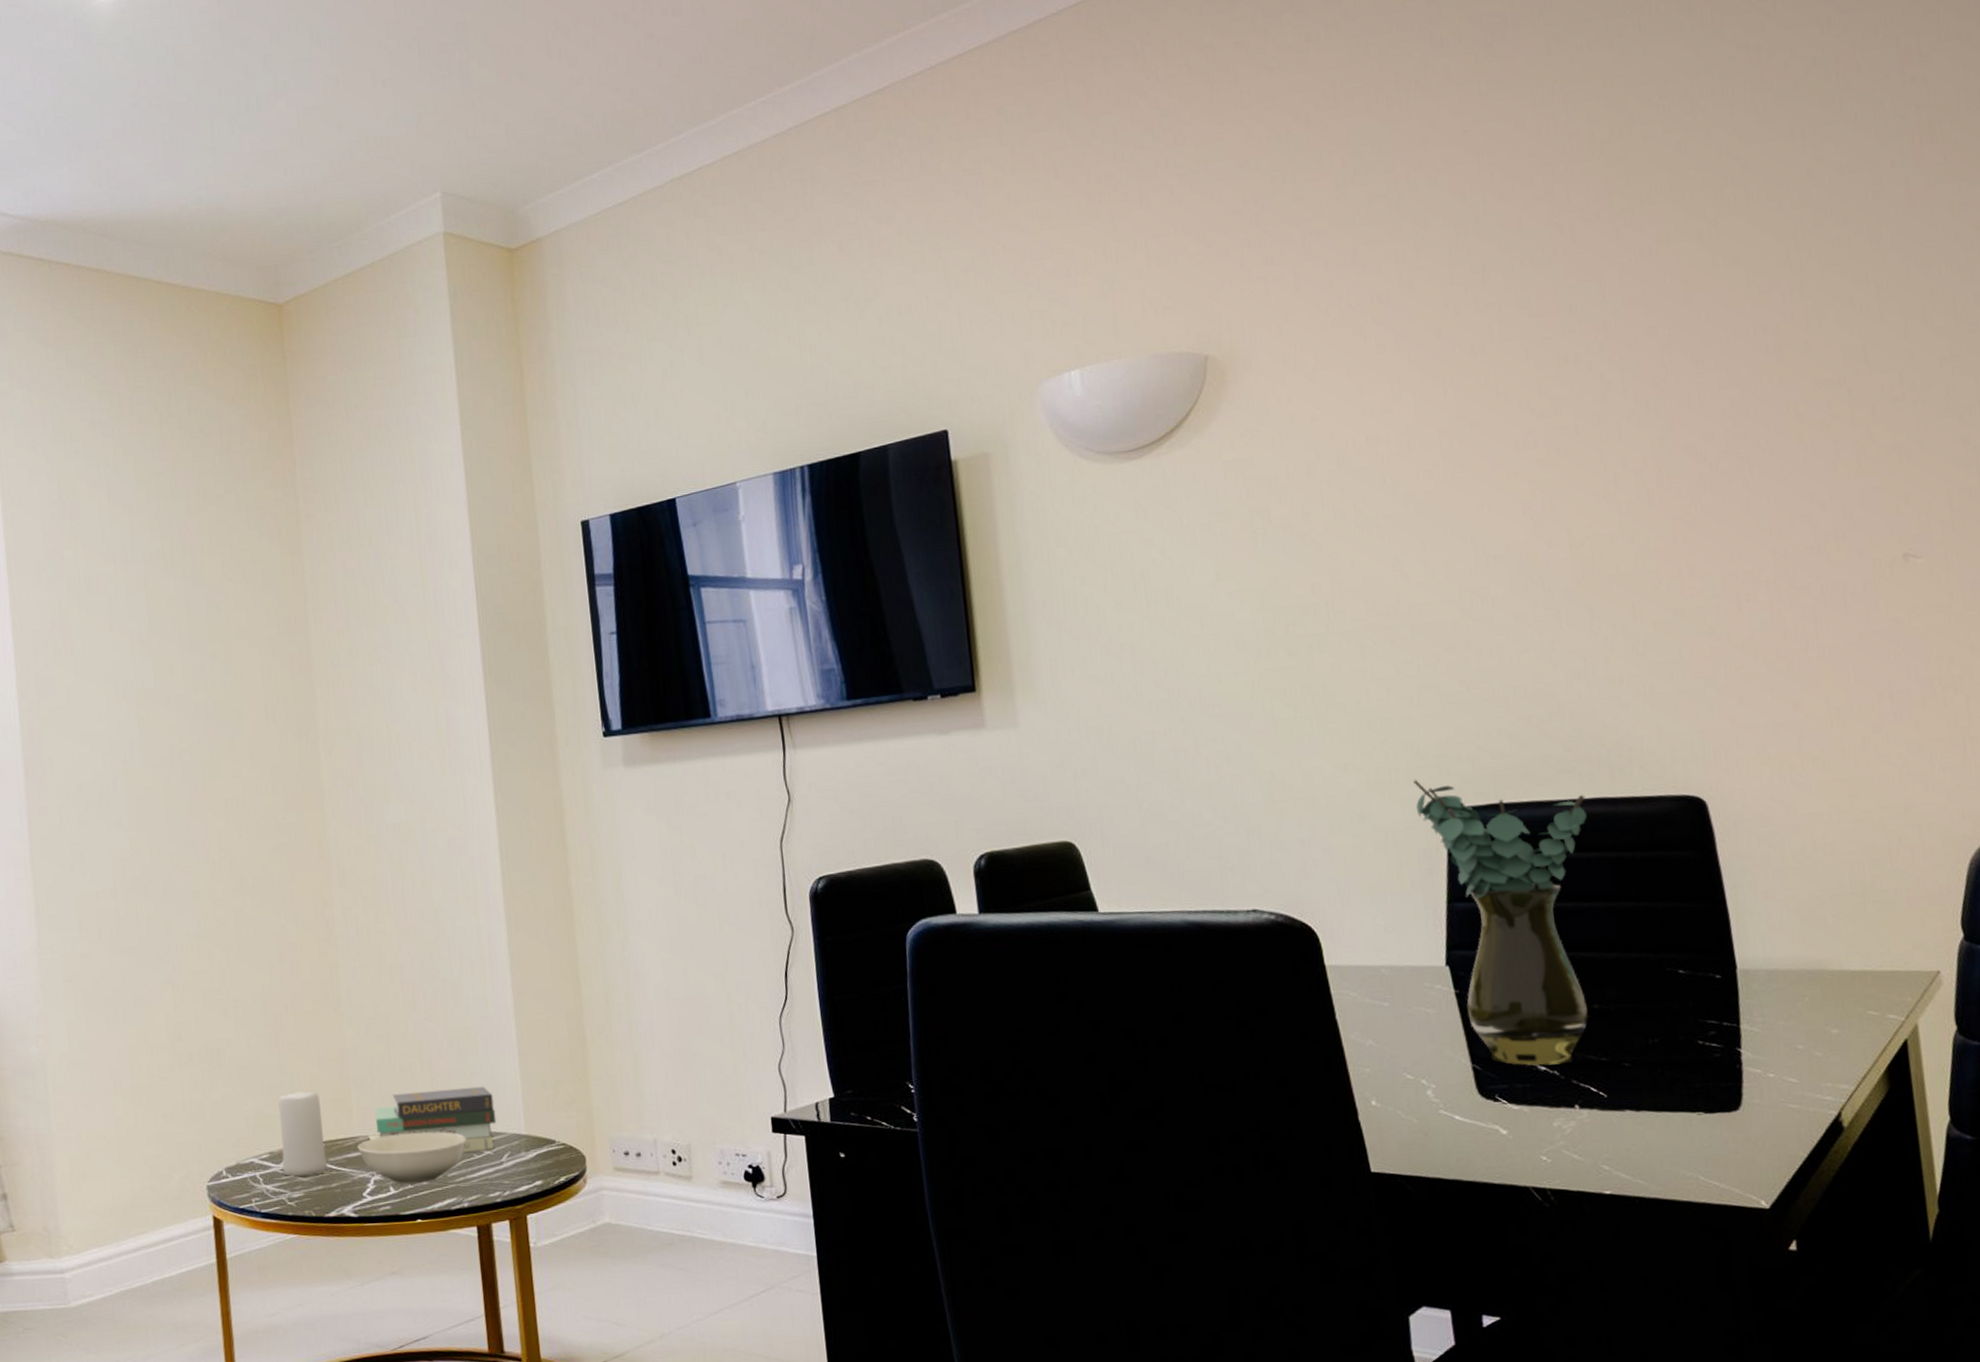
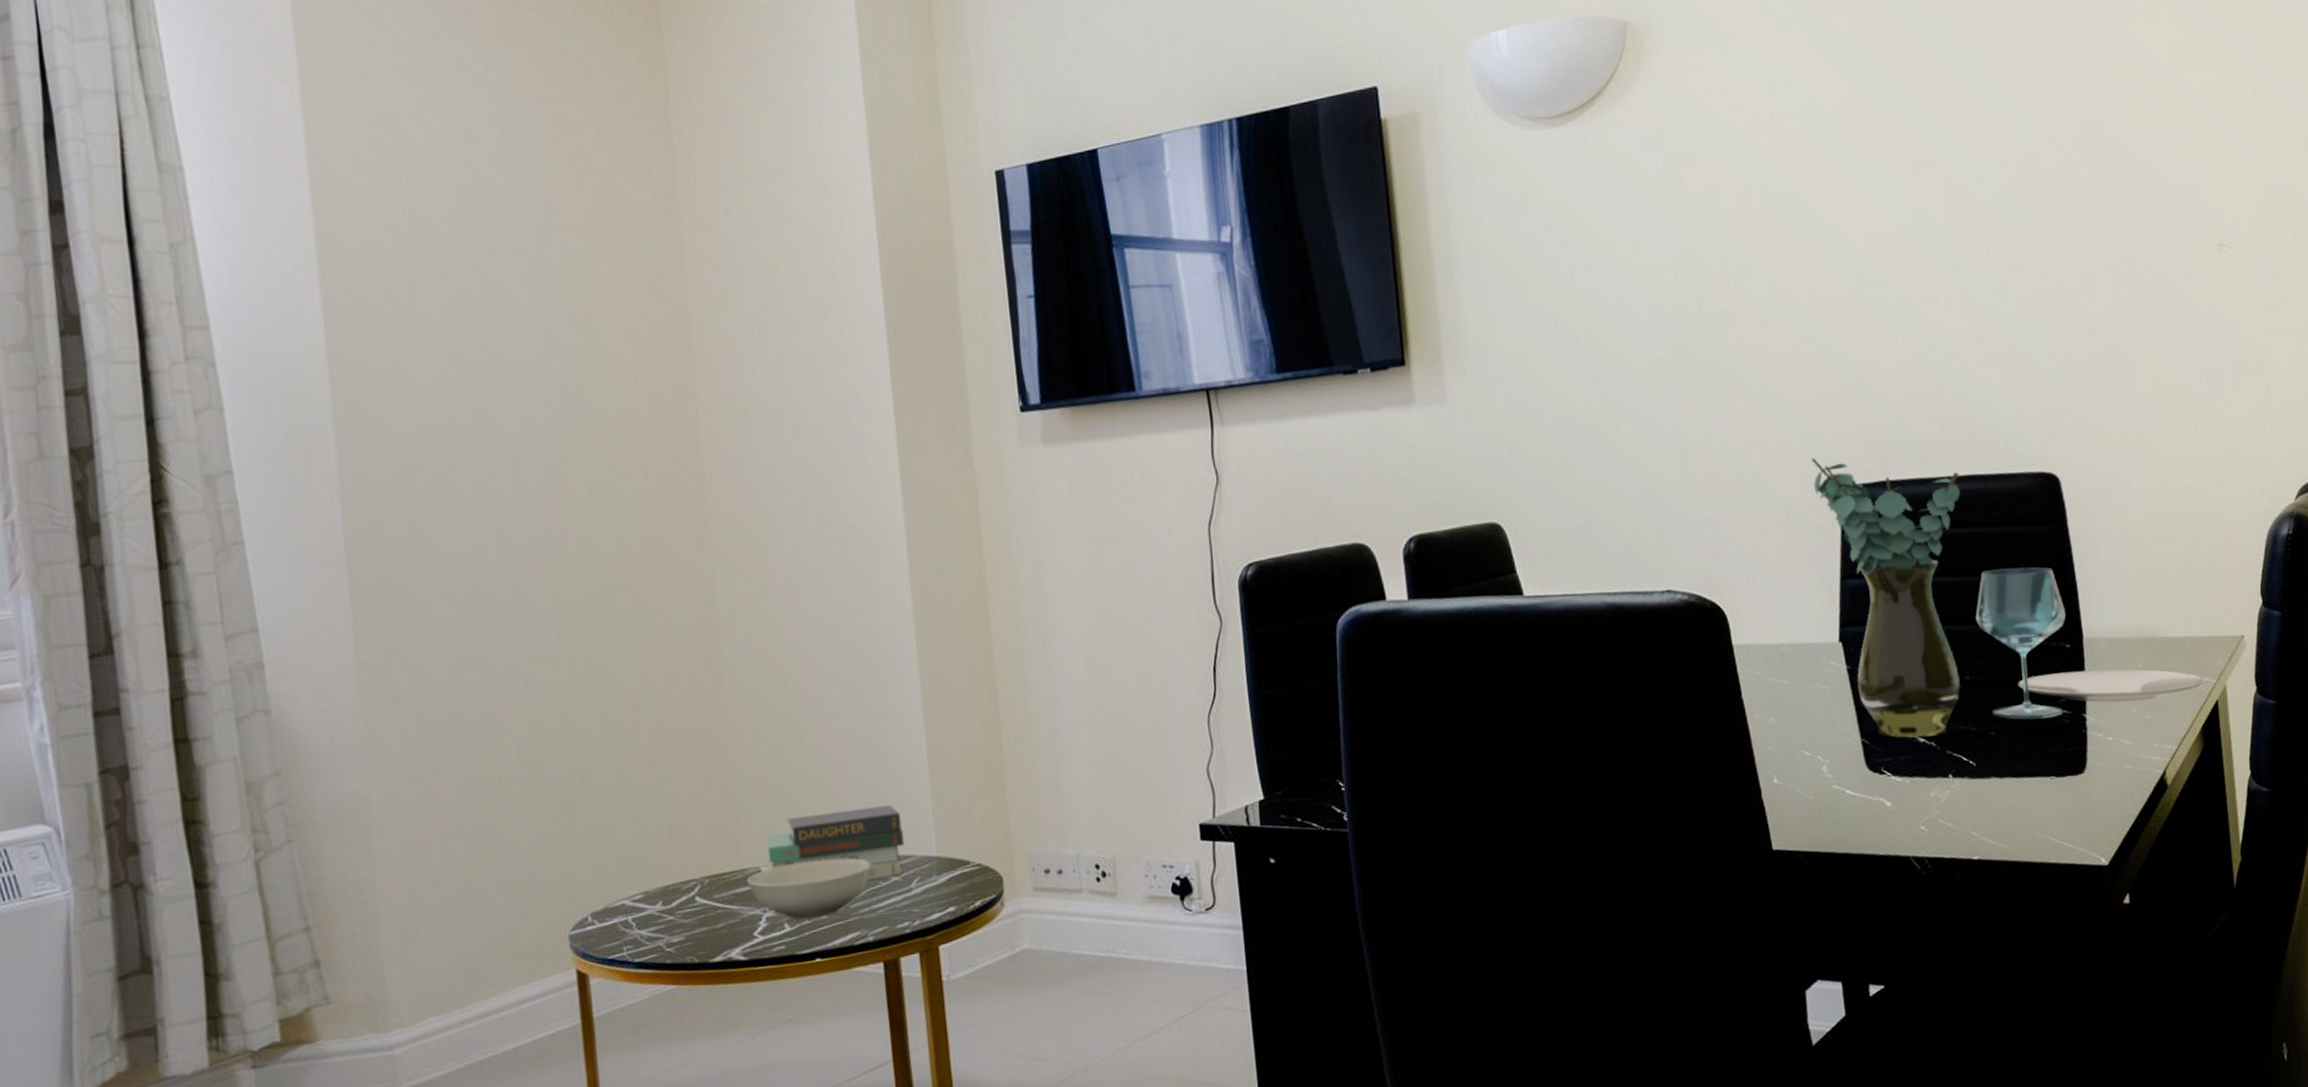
candle: present [278,1091,328,1177] -> none [654,820,713,919]
wine glass: none [1605,893,1716,1052] -> present [1975,567,2066,720]
plate: none [1656,1002,1890,1038] -> present [2017,669,2205,703]

